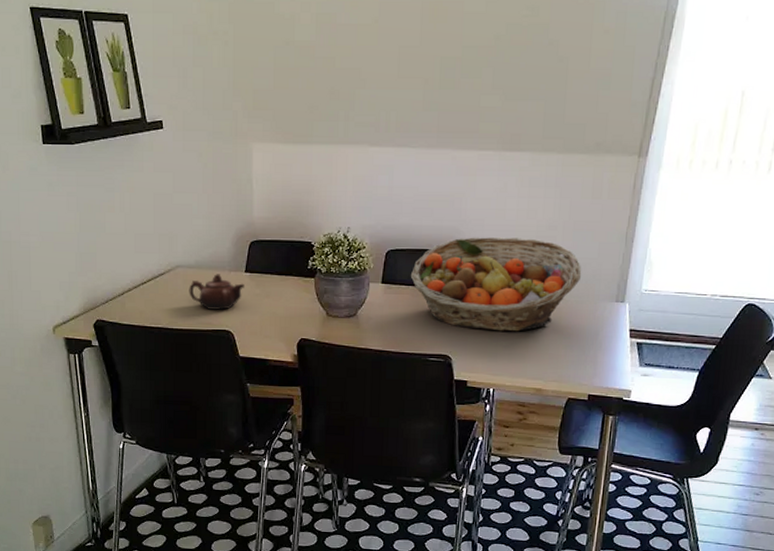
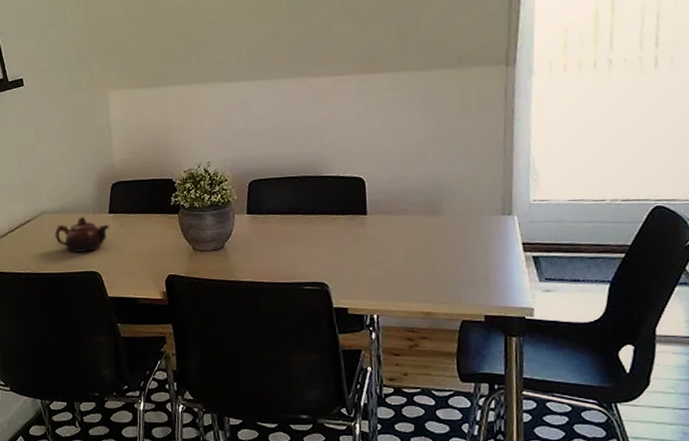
fruit basket: present [410,237,582,332] -> none [276,157,460,255]

